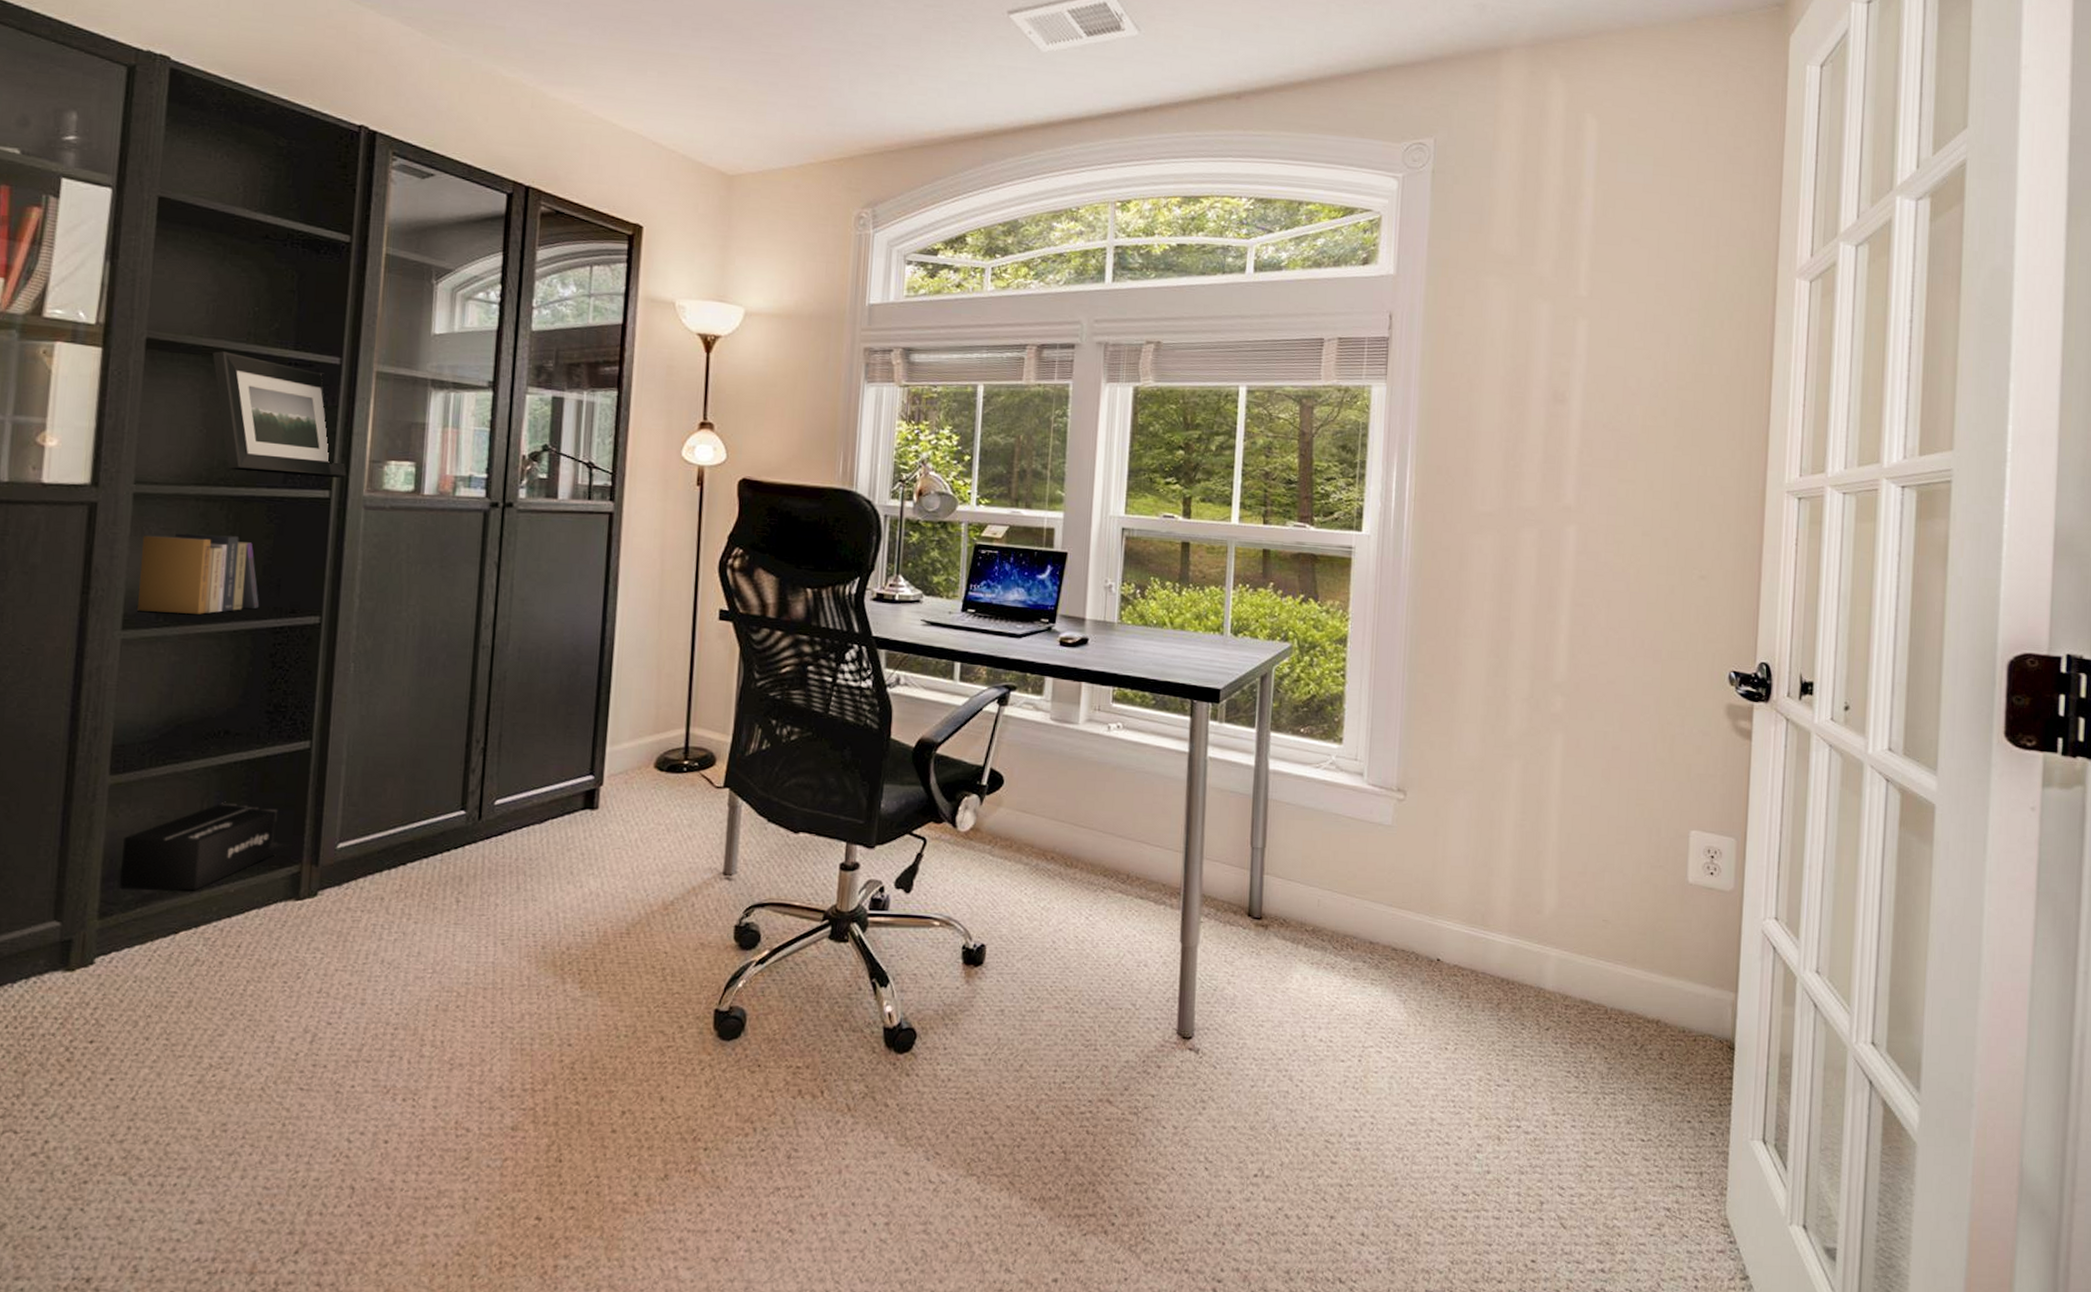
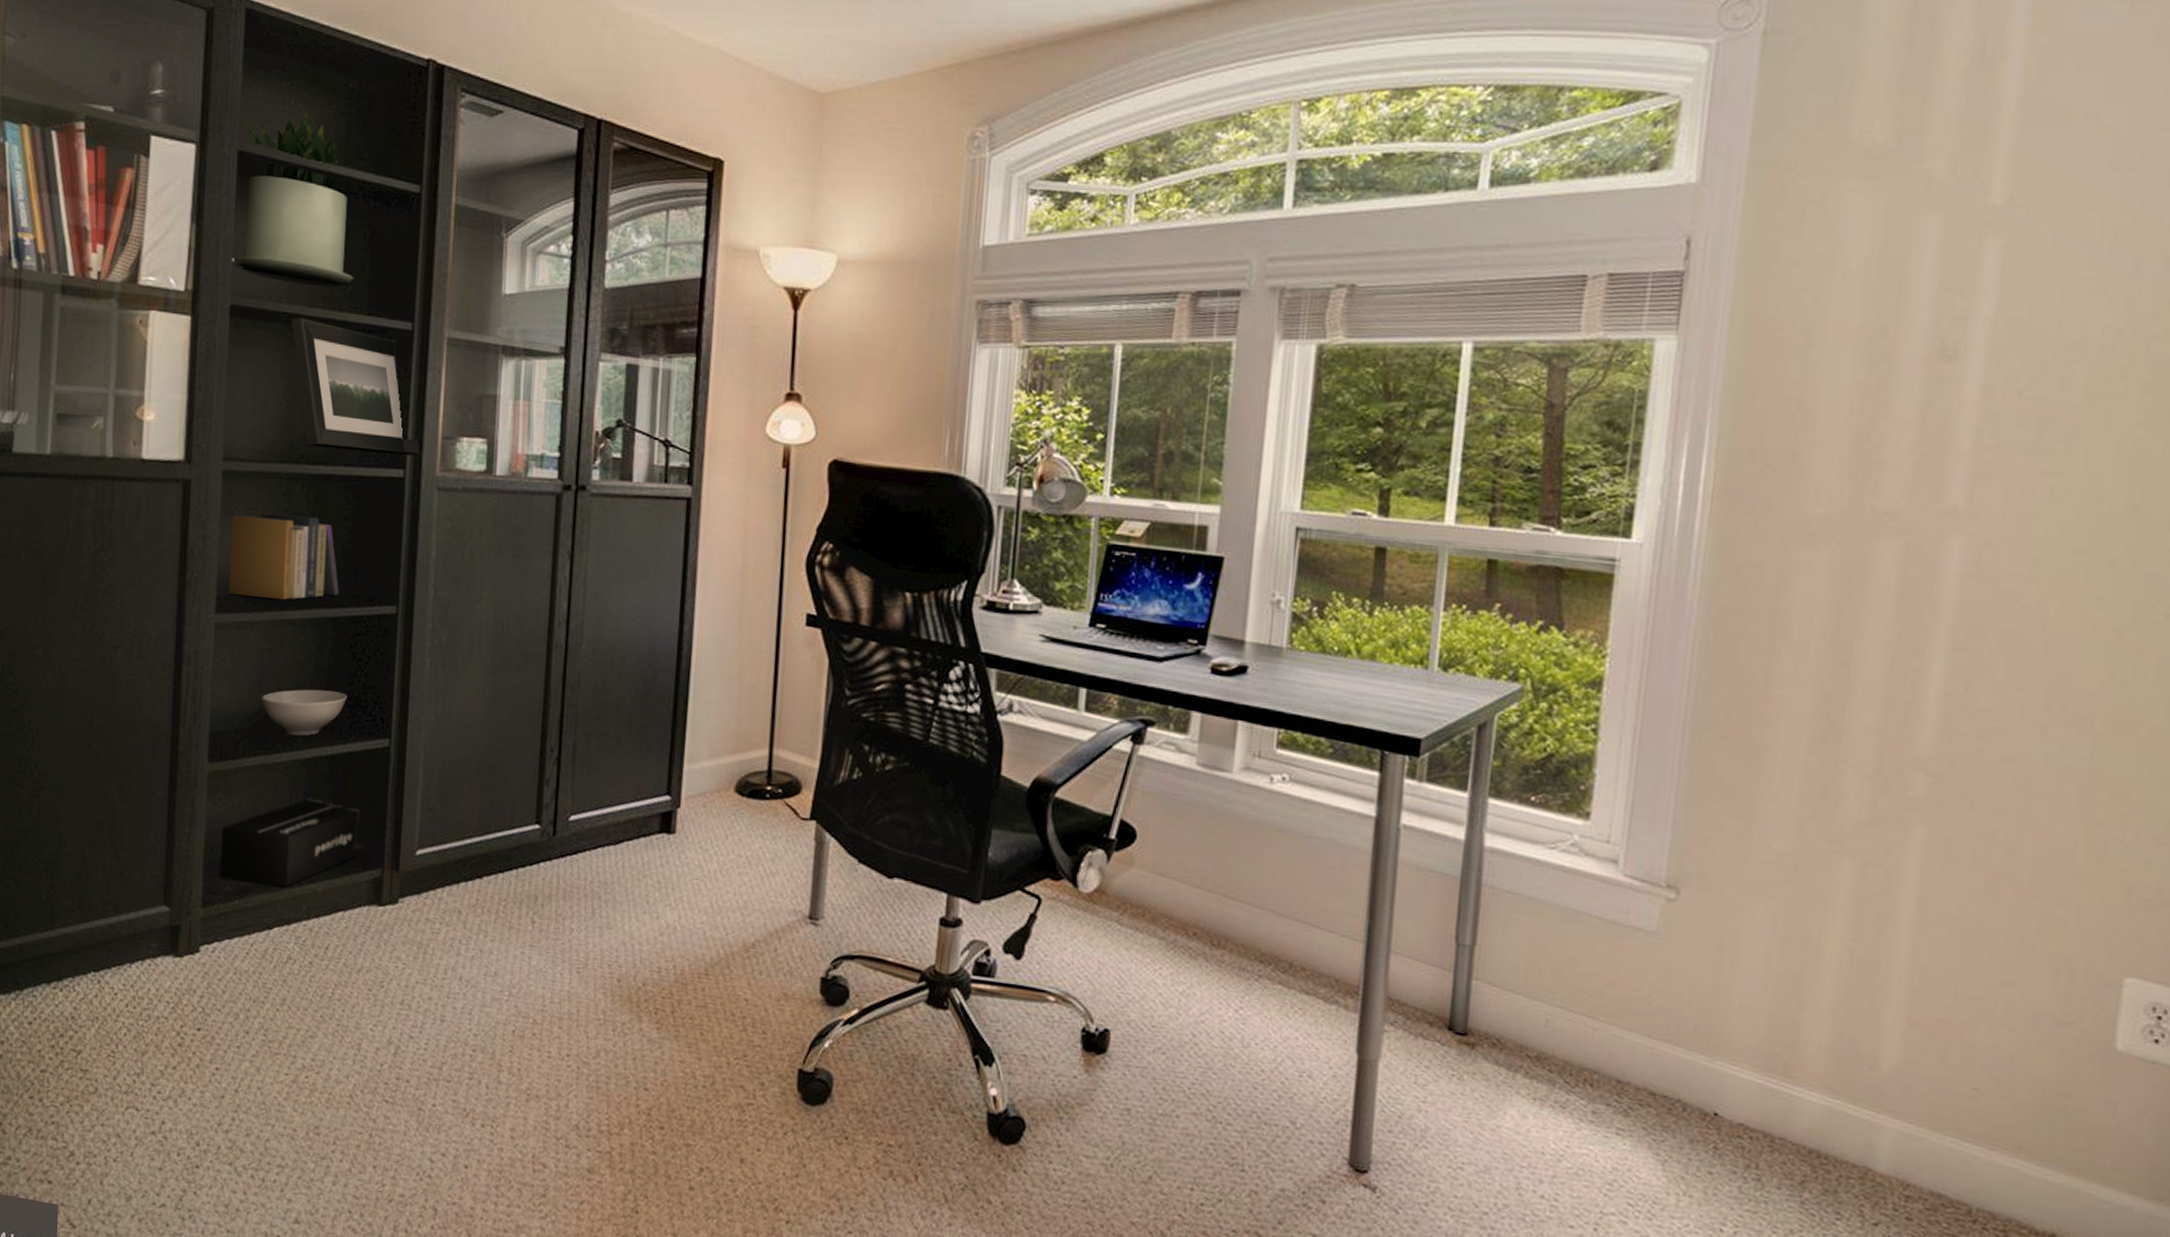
planter: none [149,164,281,324] -> present [232,112,354,288]
bowl: none [171,698,267,744] -> present [261,689,348,737]

